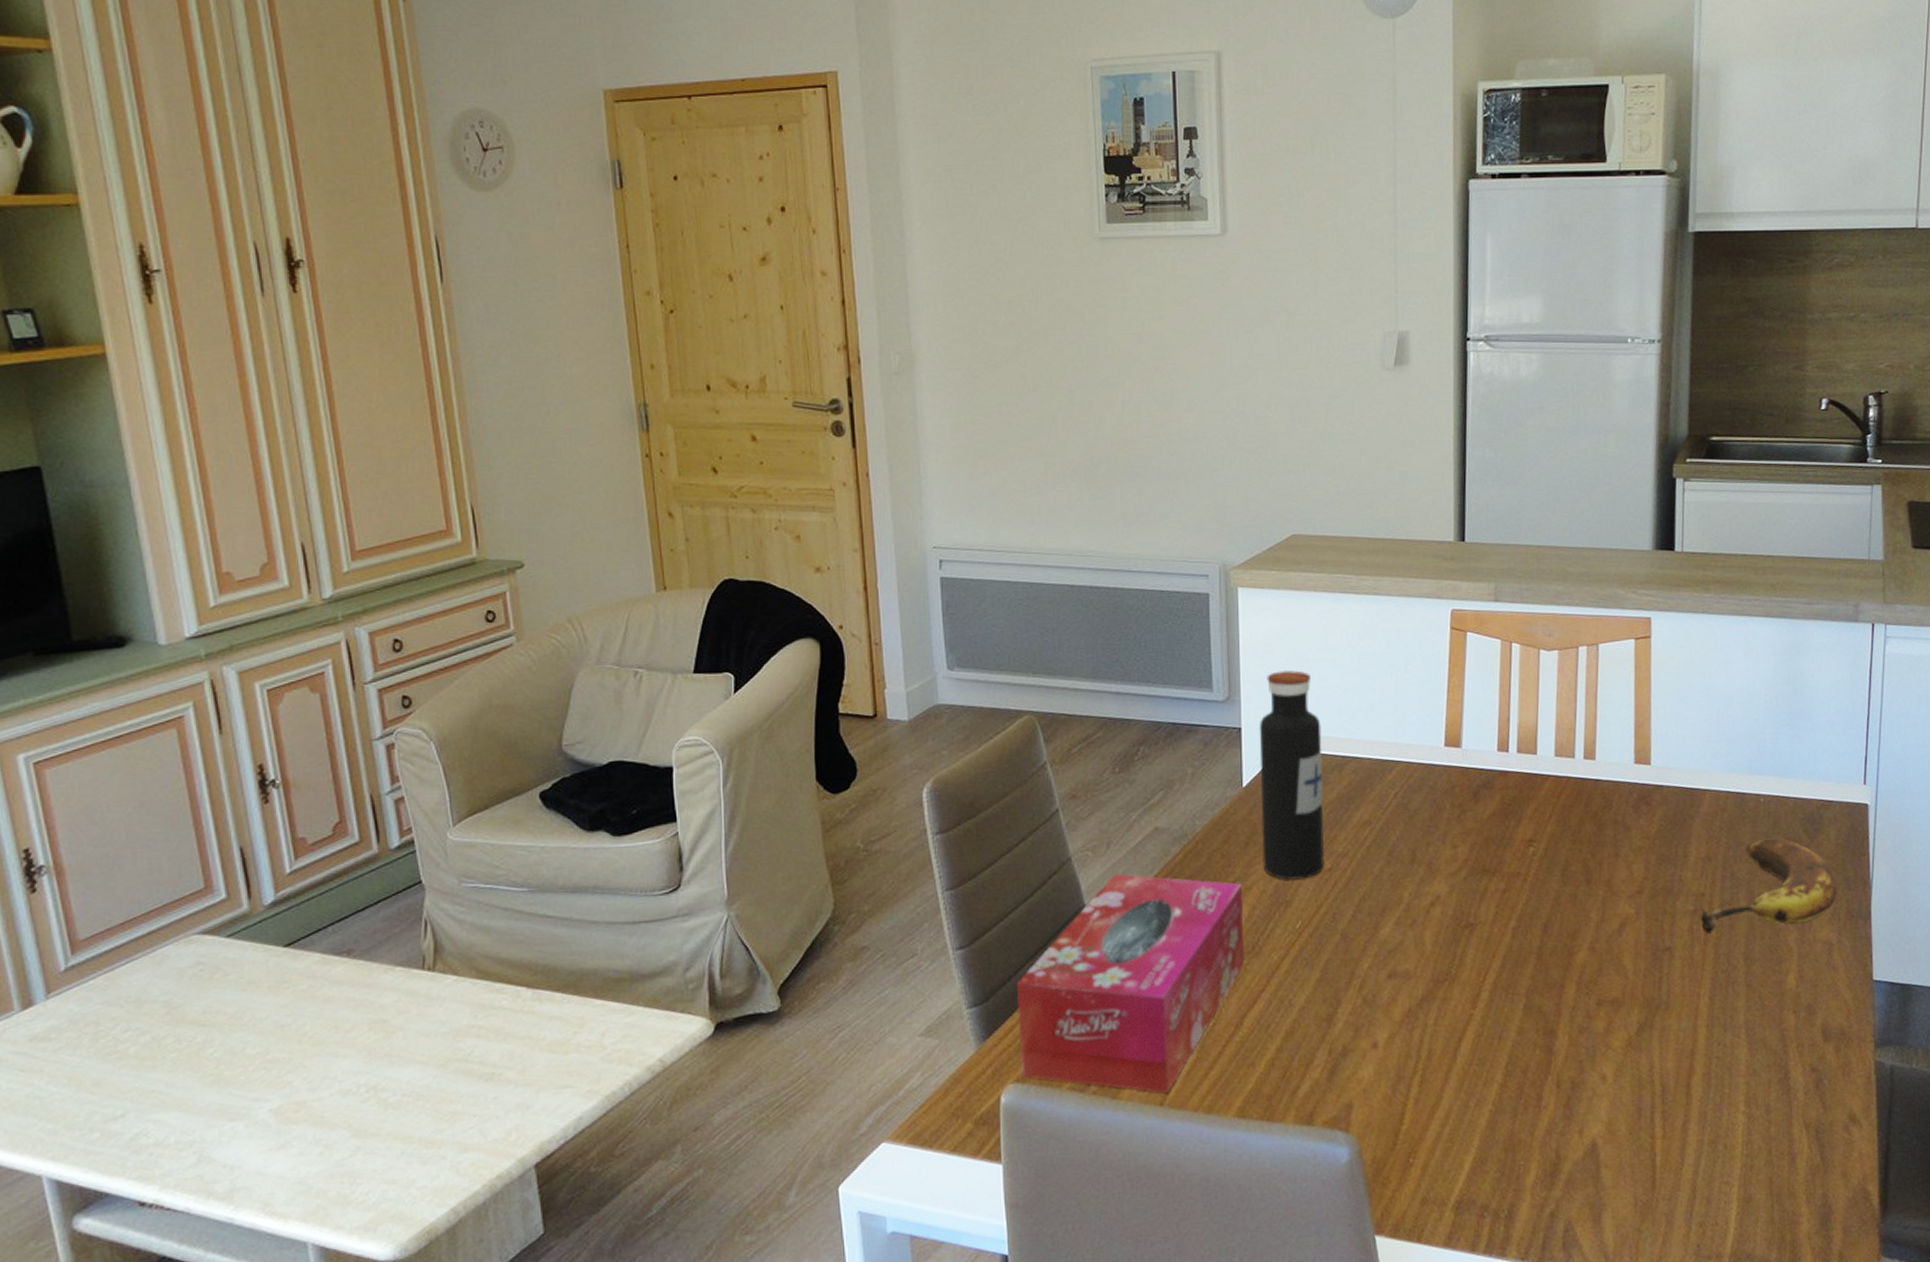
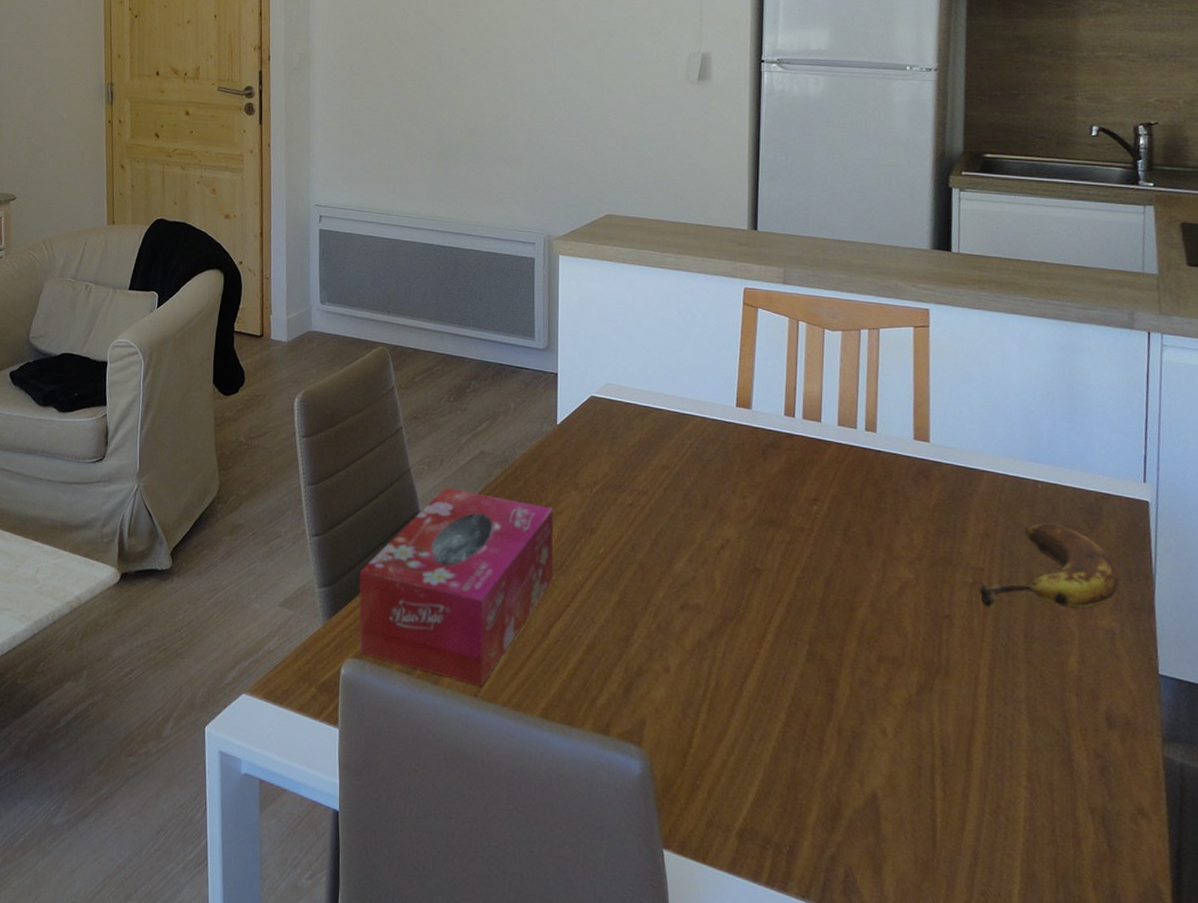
water bottle: present [1259,669,1325,880] -> none [572,327,627,511]

